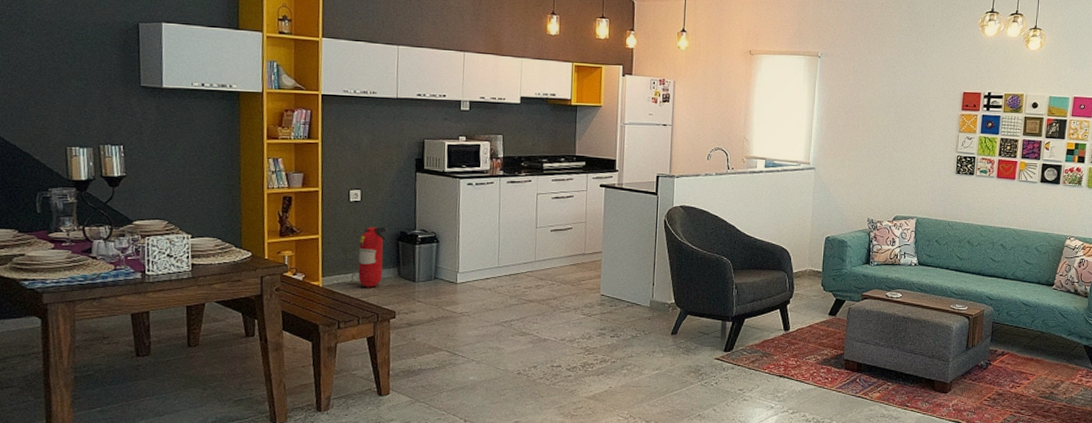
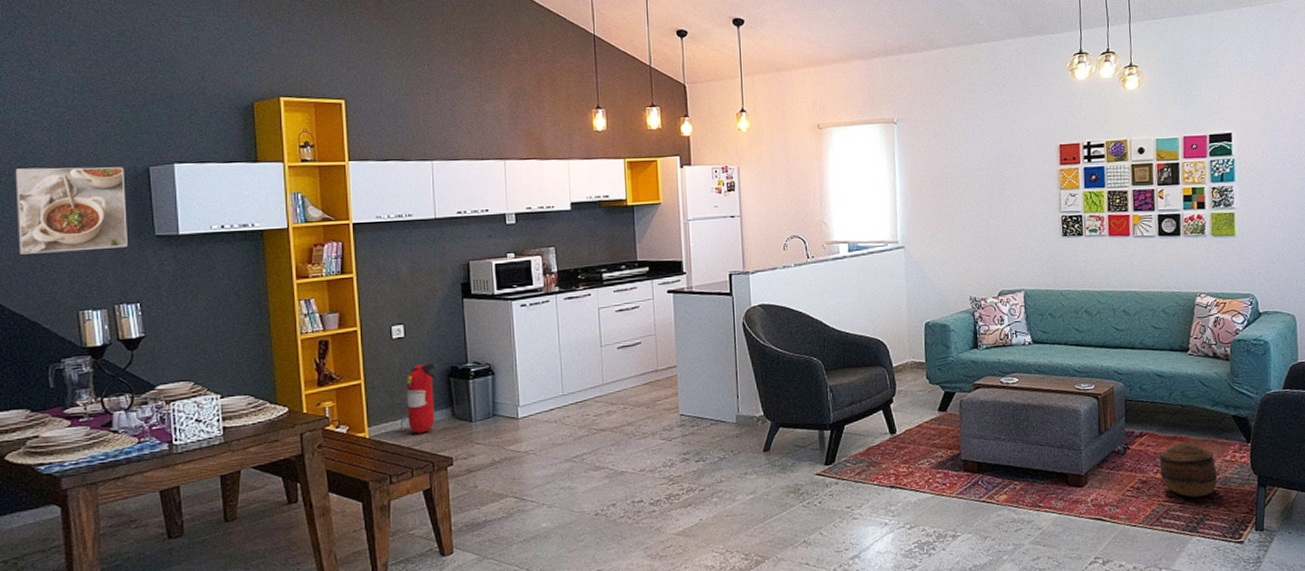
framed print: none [14,11,116,94] -> present [15,167,127,255]
basket: none [1015,365,1064,412] -> present [1159,443,1217,498]

